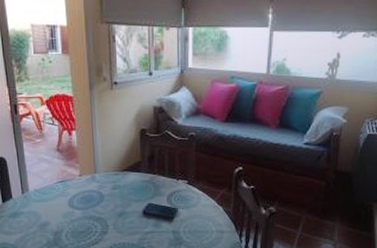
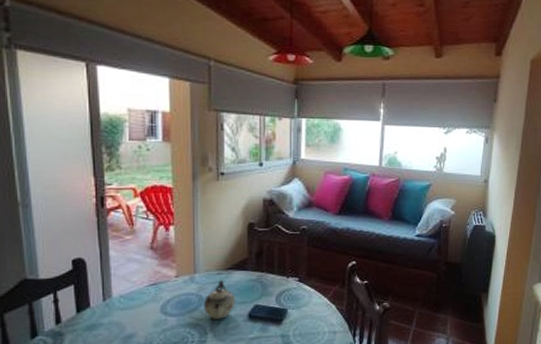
teapot: none [103,180,131,214] -> present [203,280,235,319]

